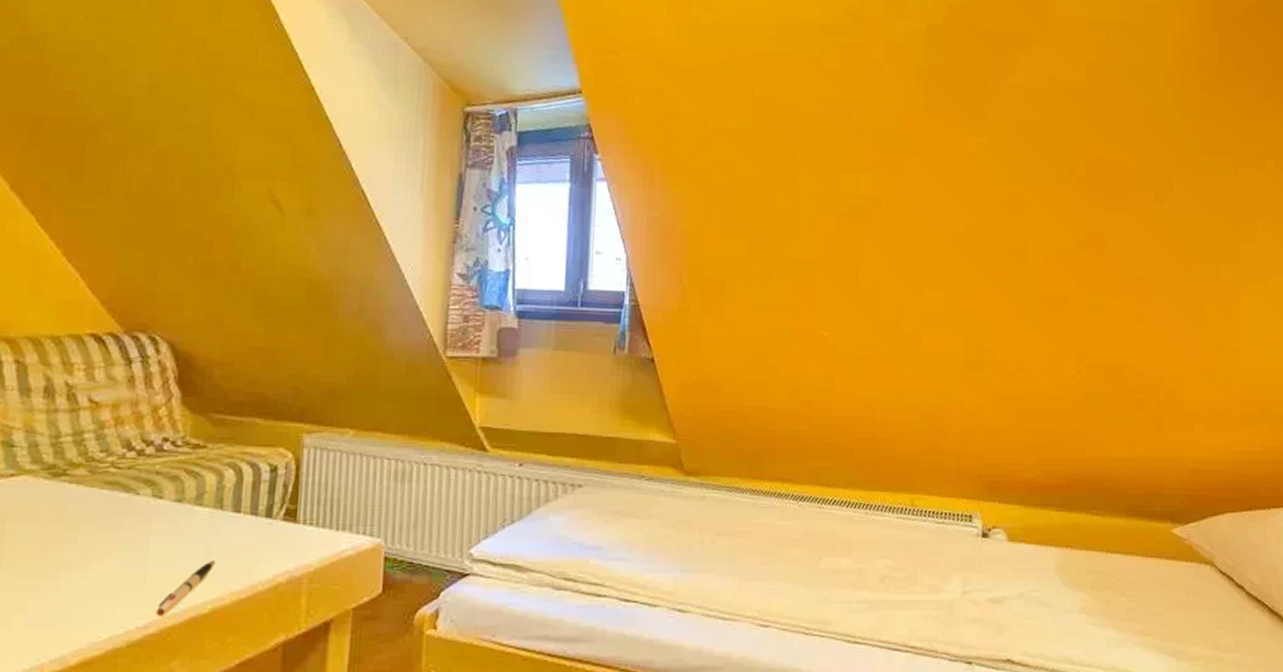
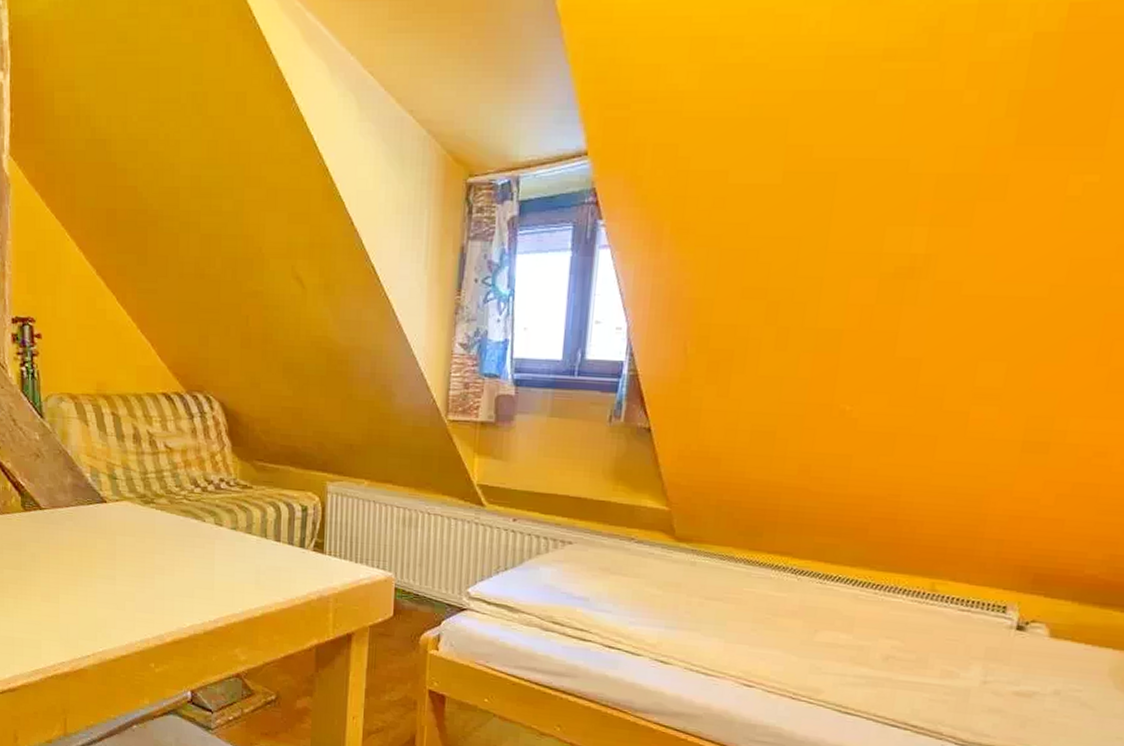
pen: present [156,559,215,616] -> none [222,576,263,615]

